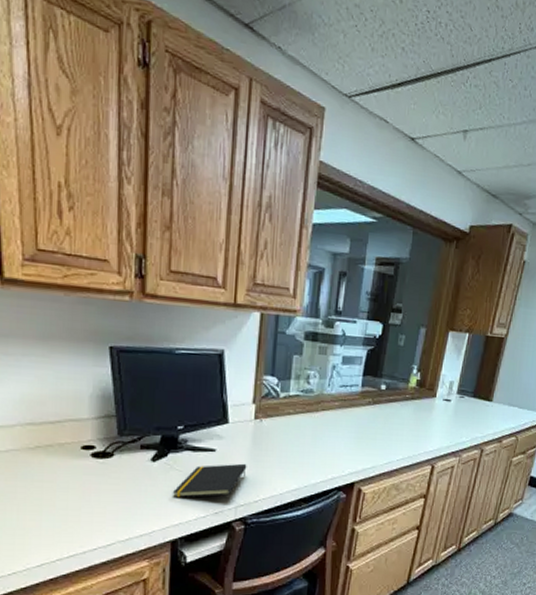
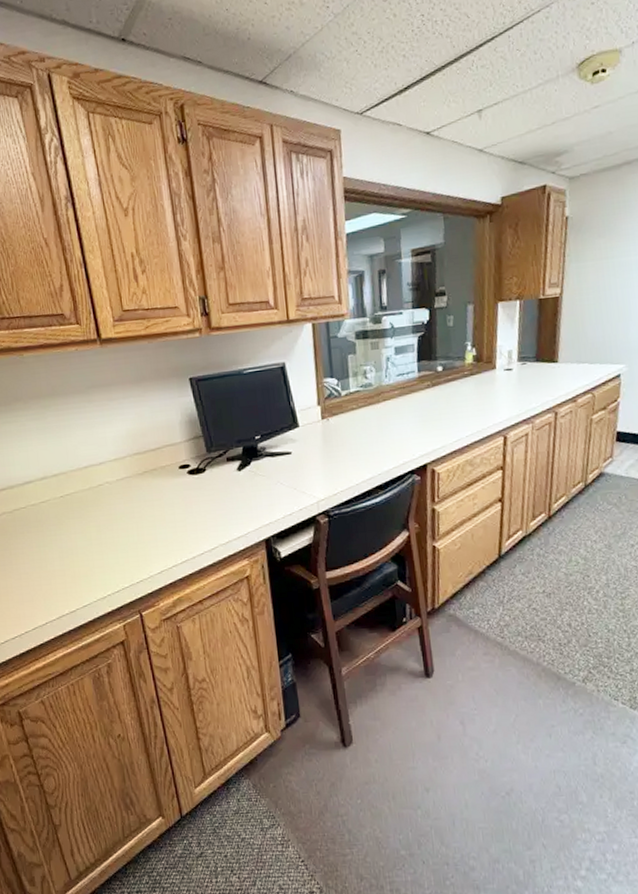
notepad: present [172,463,247,498] -> none [259,461,322,501]

